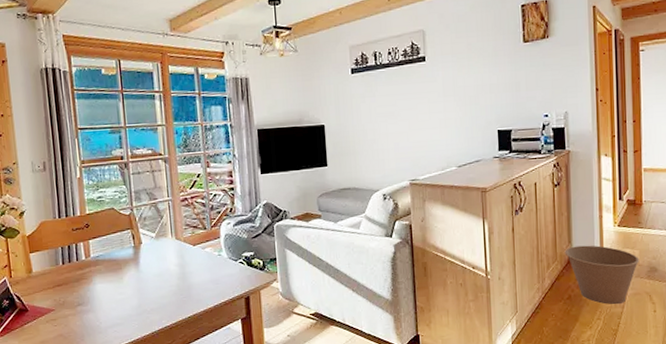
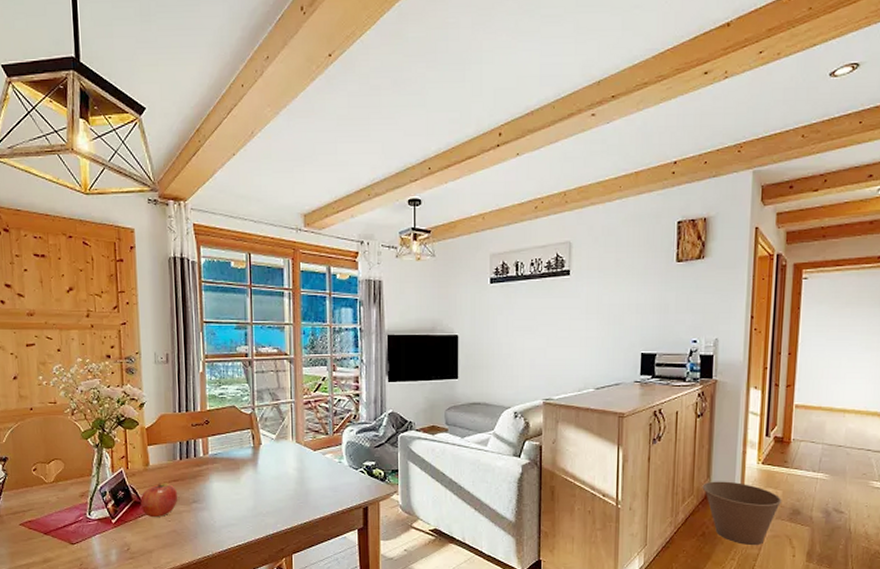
fruit: none [25,288,63,324] -> present [140,483,178,518]

